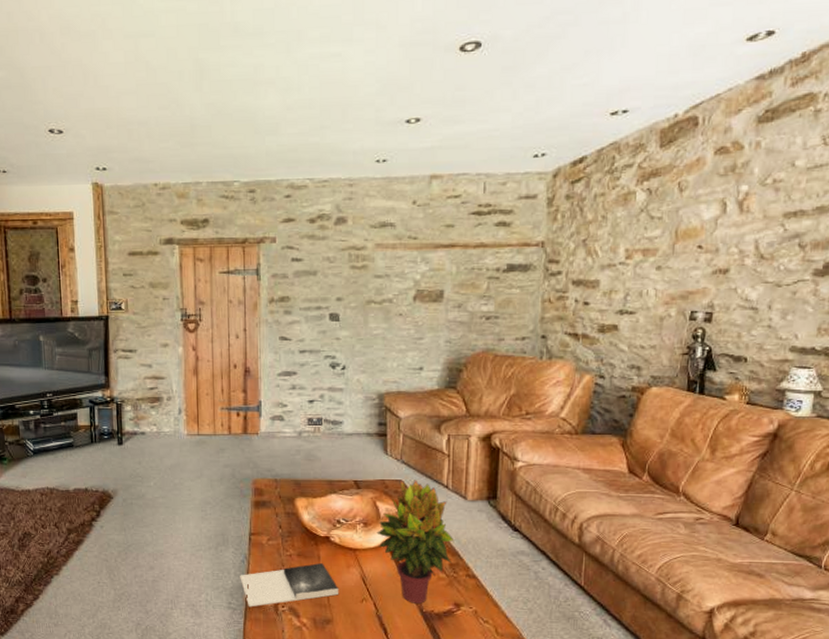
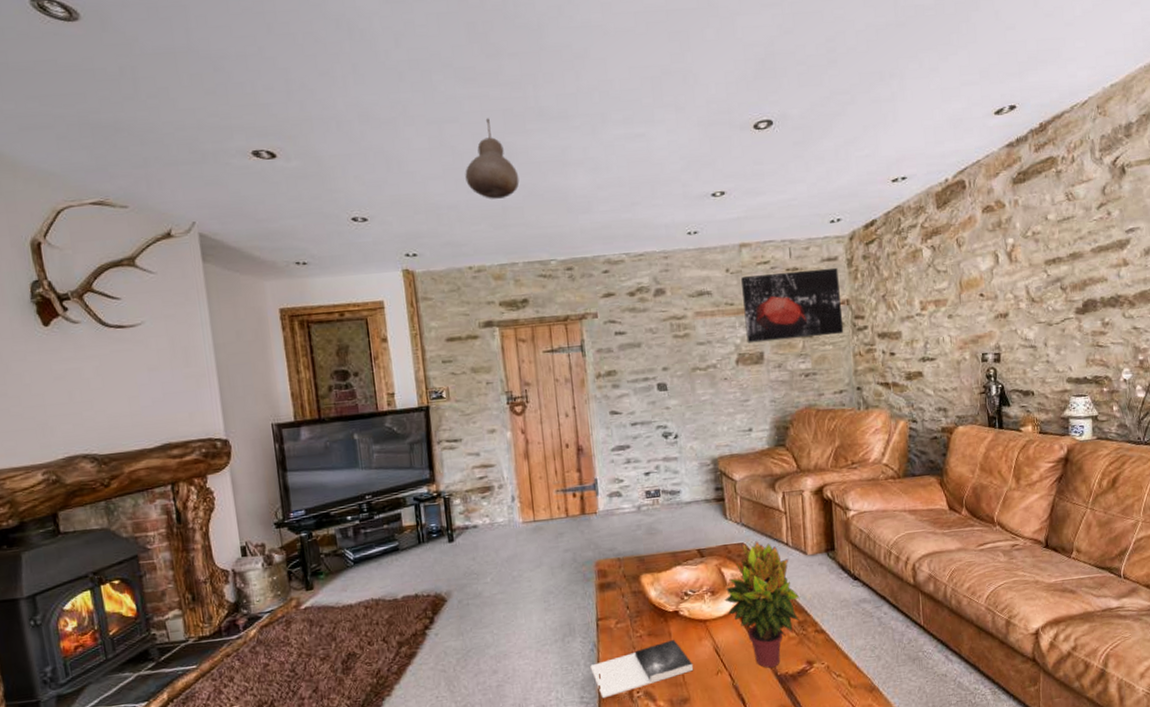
pendant light: none [157,33,209,117] -> present [465,118,520,199]
wall art: none [427,206,536,280] -> present [741,267,844,344]

